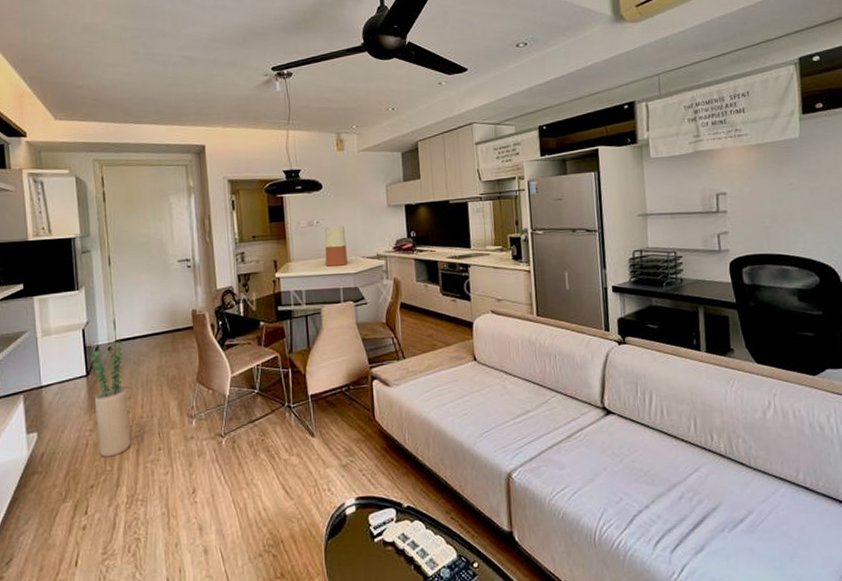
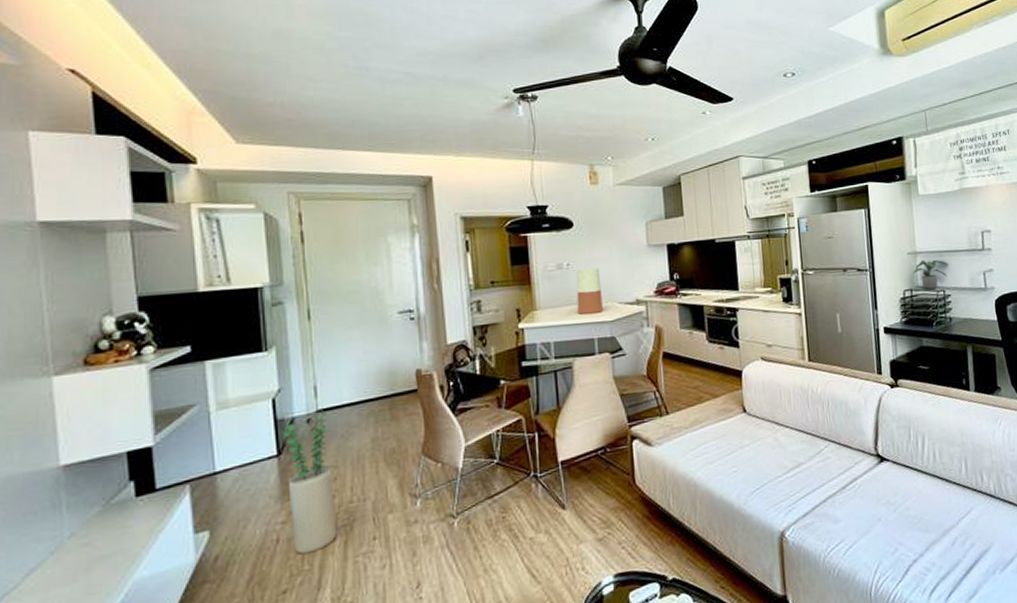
potted plant: none [643,221,681,251] -> present [913,259,949,290]

